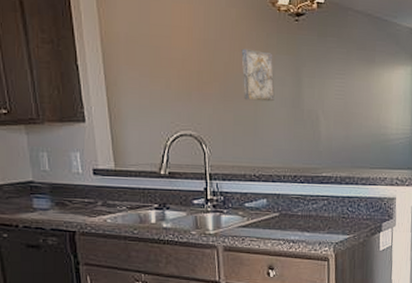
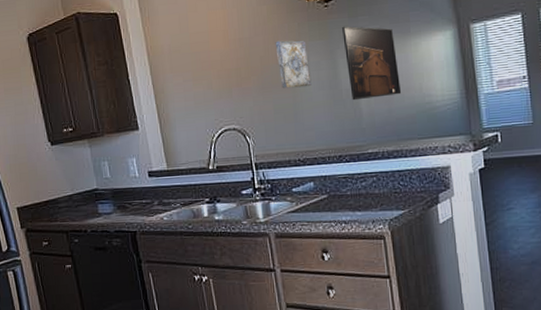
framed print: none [310,44,360,123] -> present [342,26,402,101]

